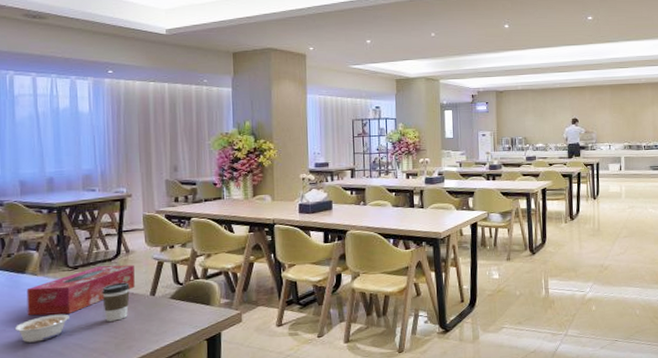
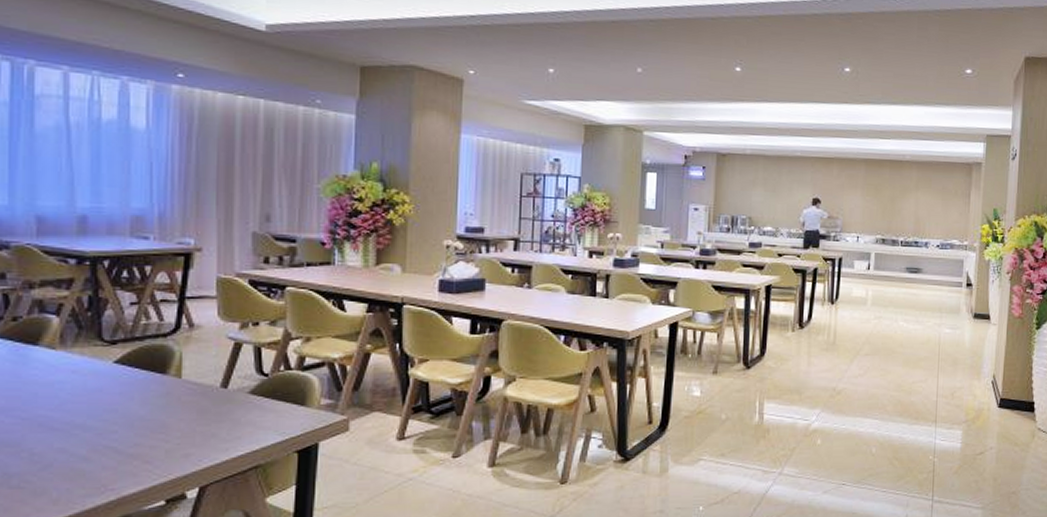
legume: present [14,314,69,343] -> none [17,404,101,441]
tissue box: present [26,264,135,316] -> none [38,342,200,406]
coffee cup: present [102,282,130,322] -> none [150,367,191,419]

